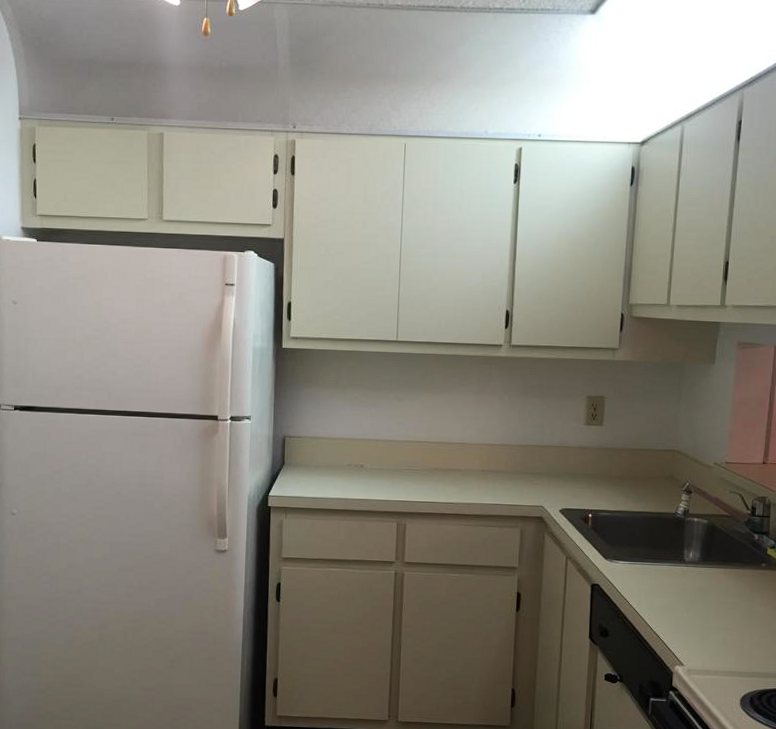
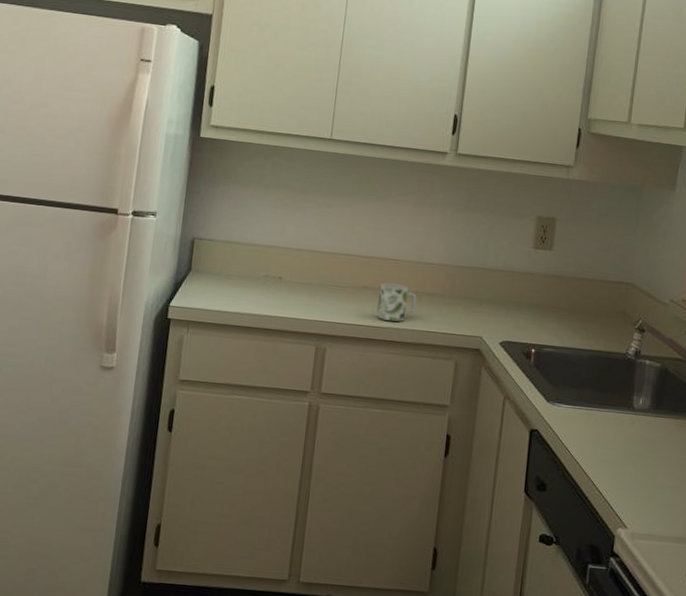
mug: none [448,464,483,497] -> present [376,283,417,322]

